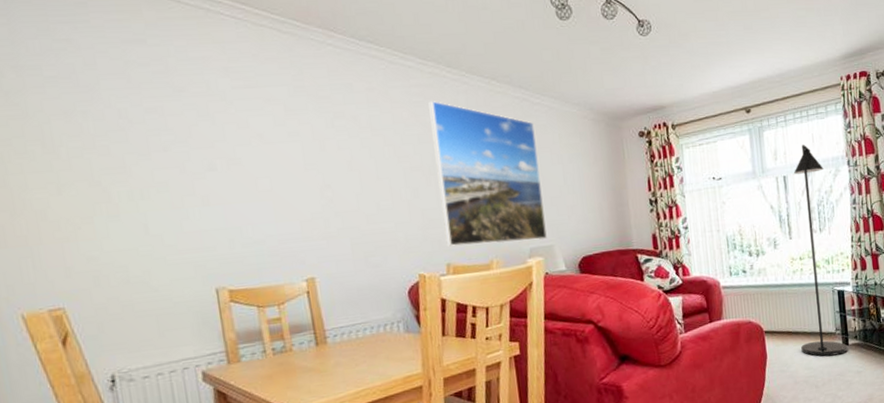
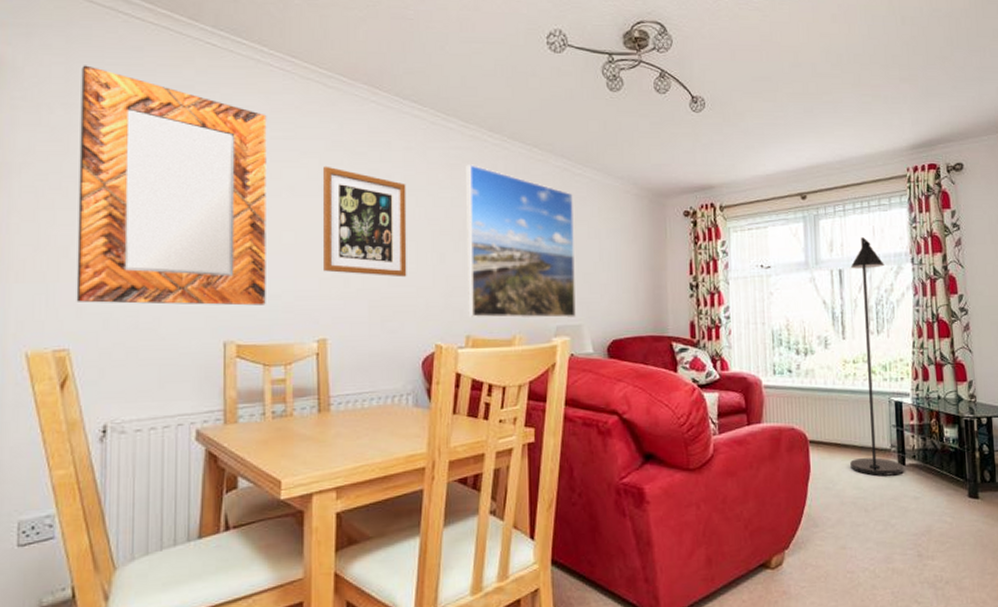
home mirror: none [25,25,251,263] -> present [76,65,267,306]
wall art: none [288,111,384,215] -> present [322,166,407,278]

